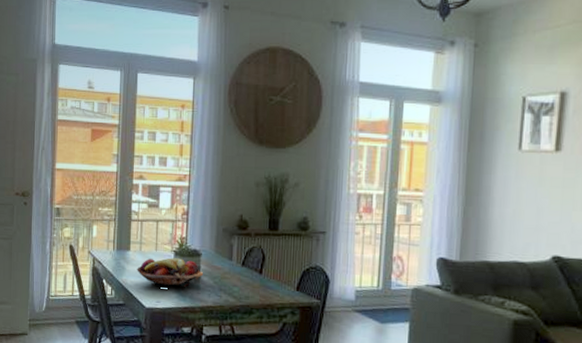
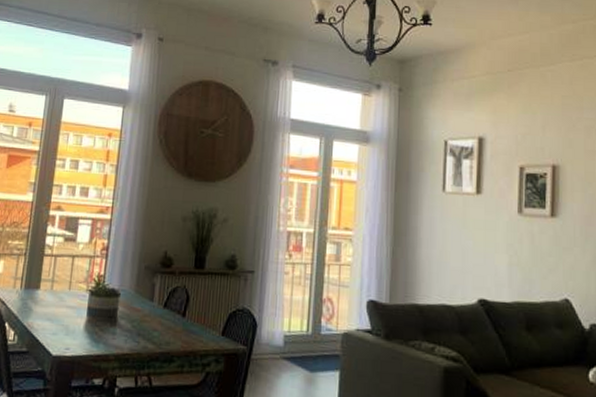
fruit basket: present [137,258,204,287] -> none [45,298,121,332]

